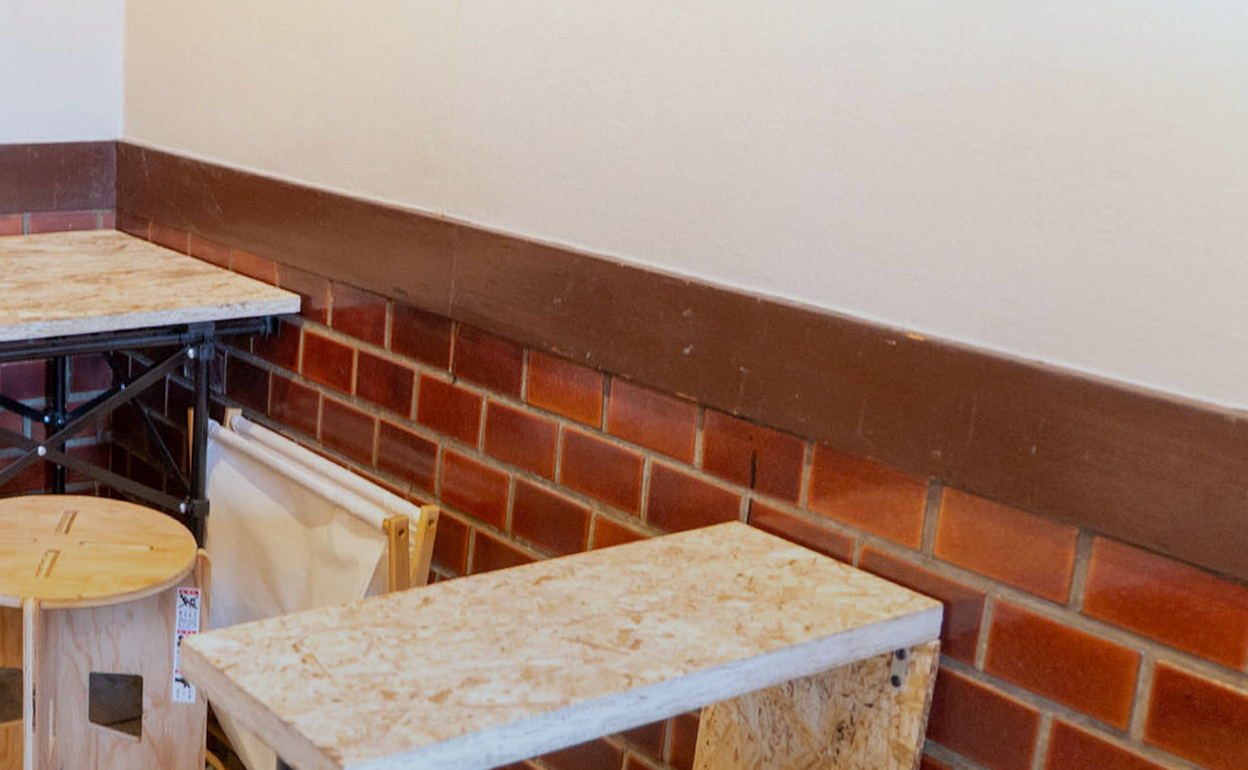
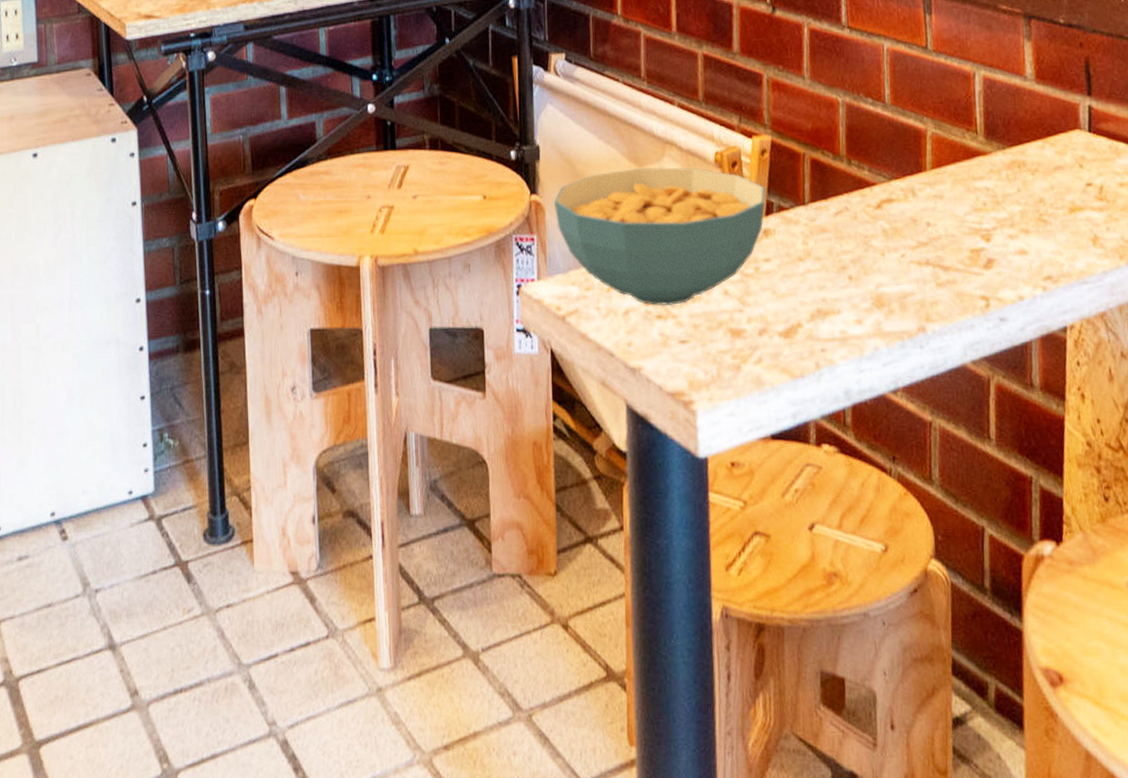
cereal bowl: none [220,529,430,666] -> present [553,167,766,306]

